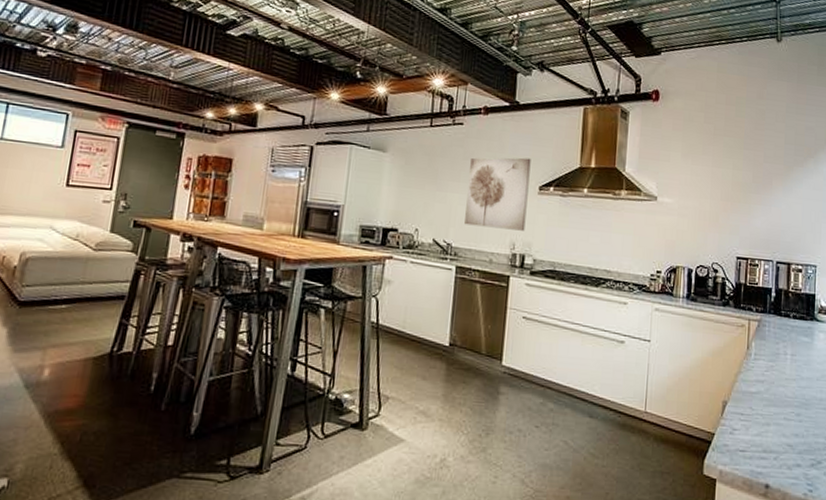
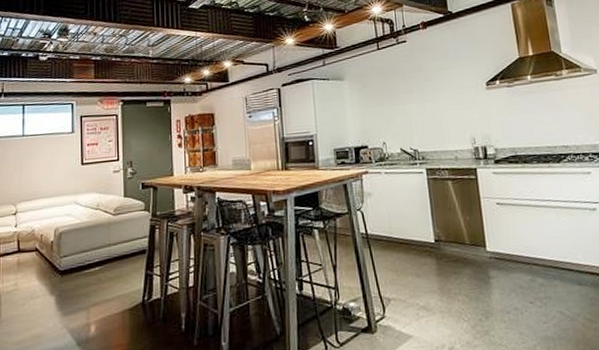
wall art: present [464,157,531,231] -> none [419,59,481,130]

